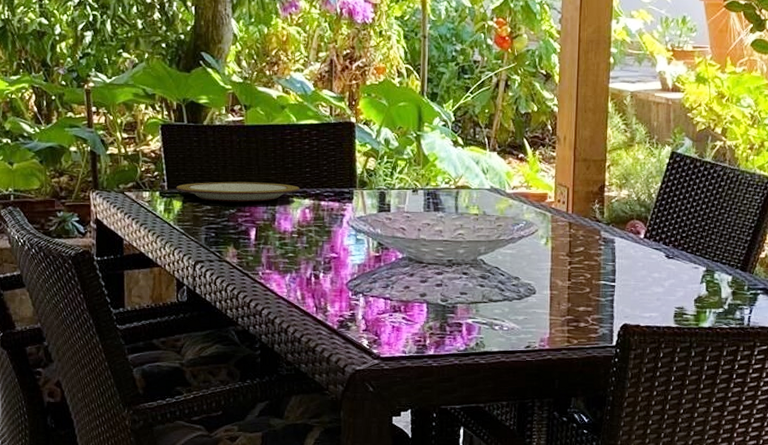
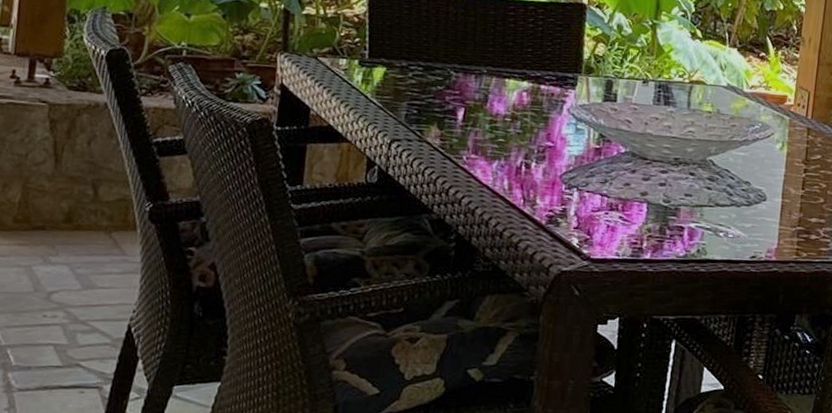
plate: present [176,181,301,203] -> none [378,53,520,81]

